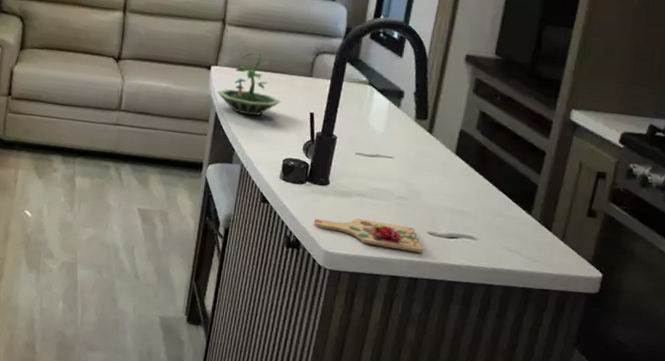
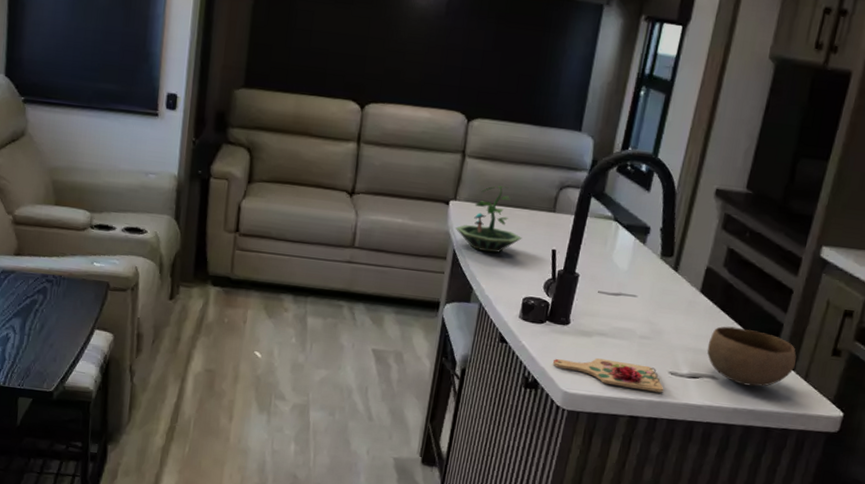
bowl: none [464,187,552,247] -> present [707,326,797,387]

